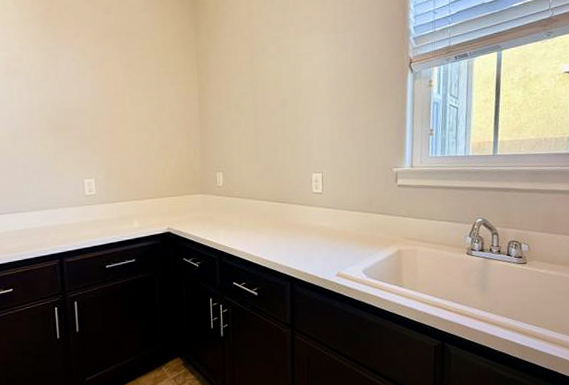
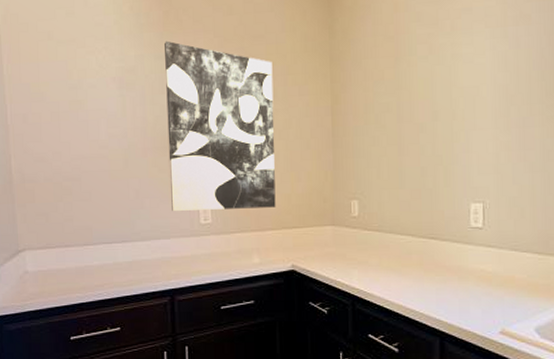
wall art: none [48,34,153,184] -> present [165,40,276,211]

